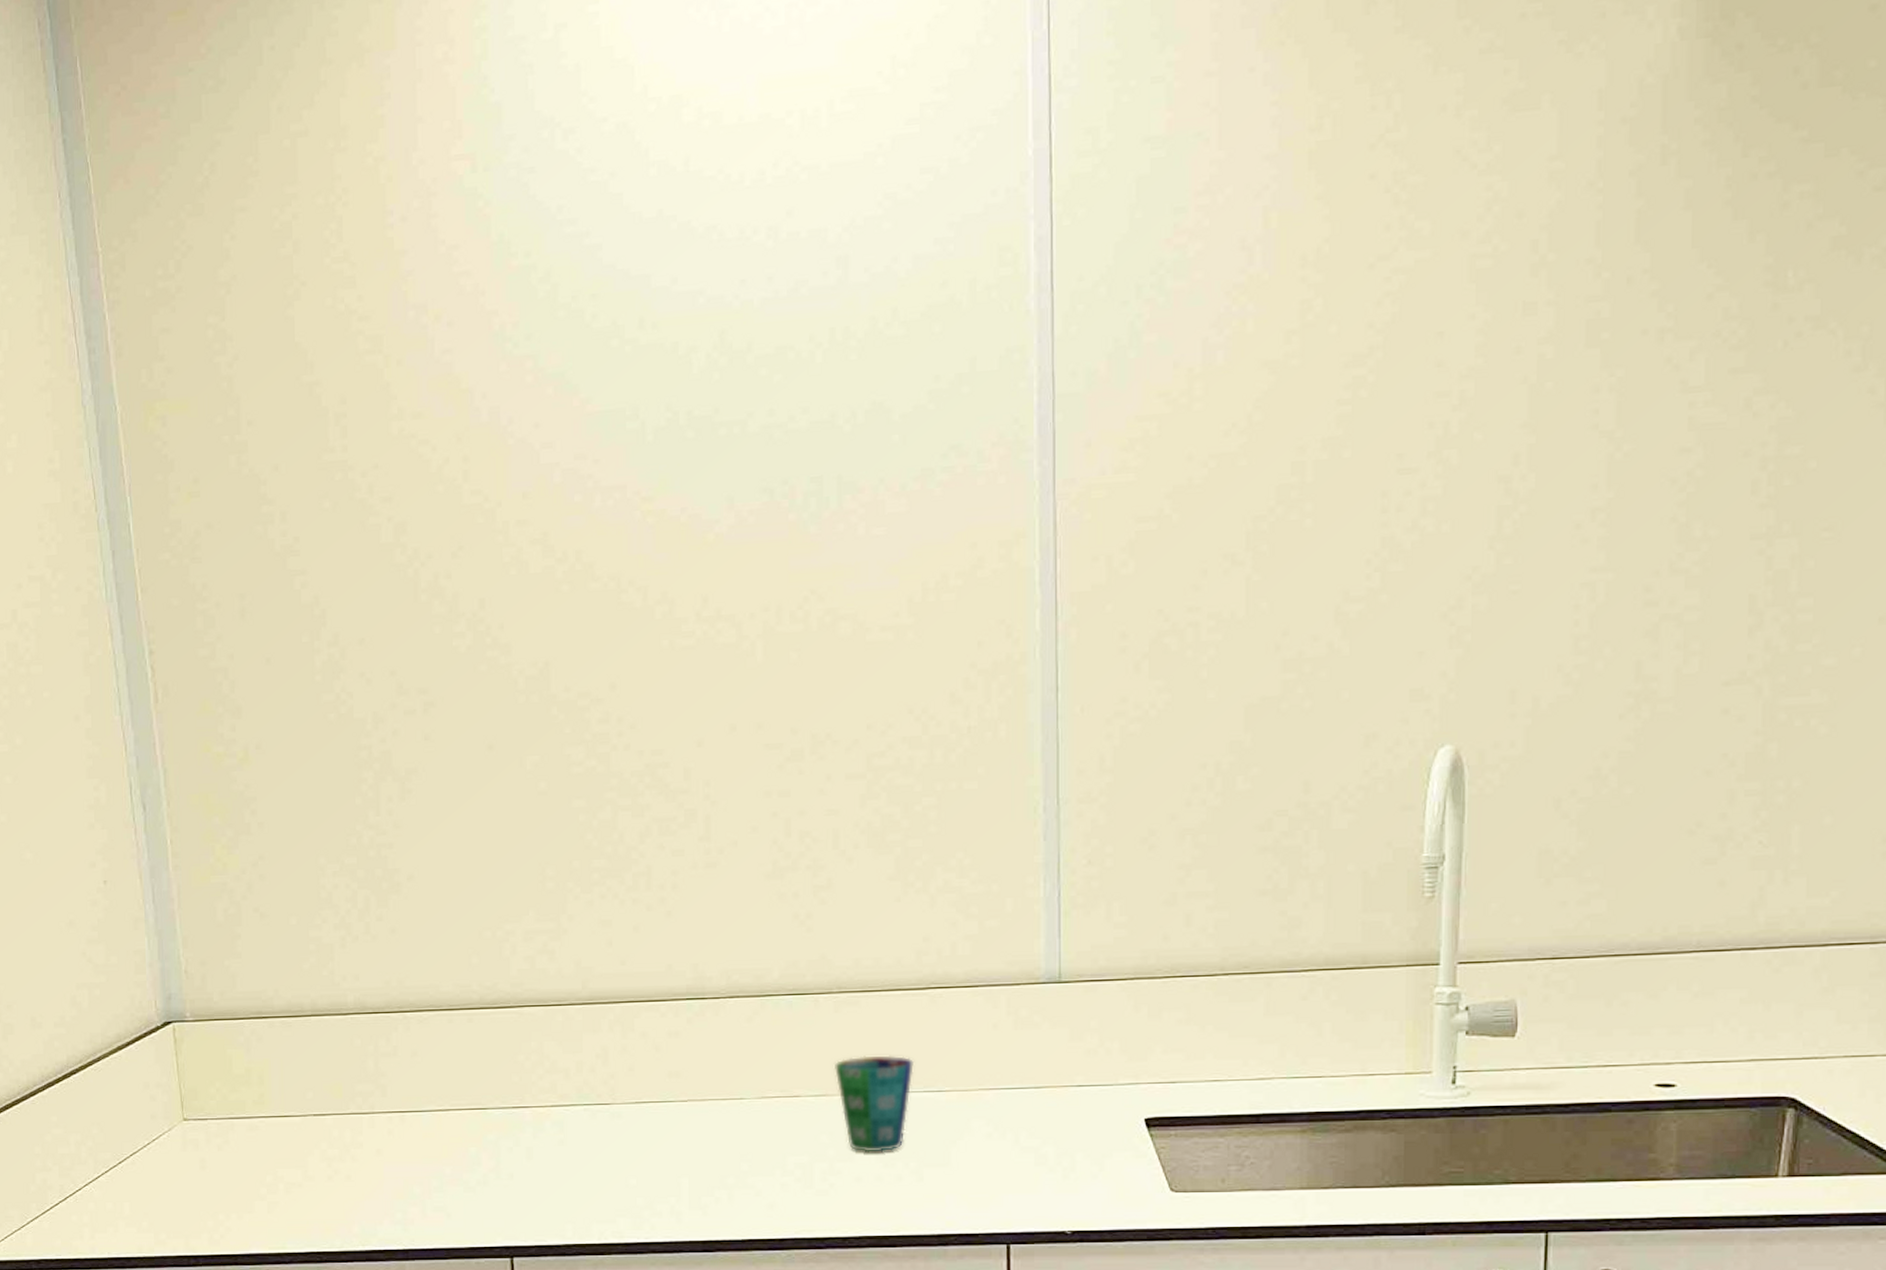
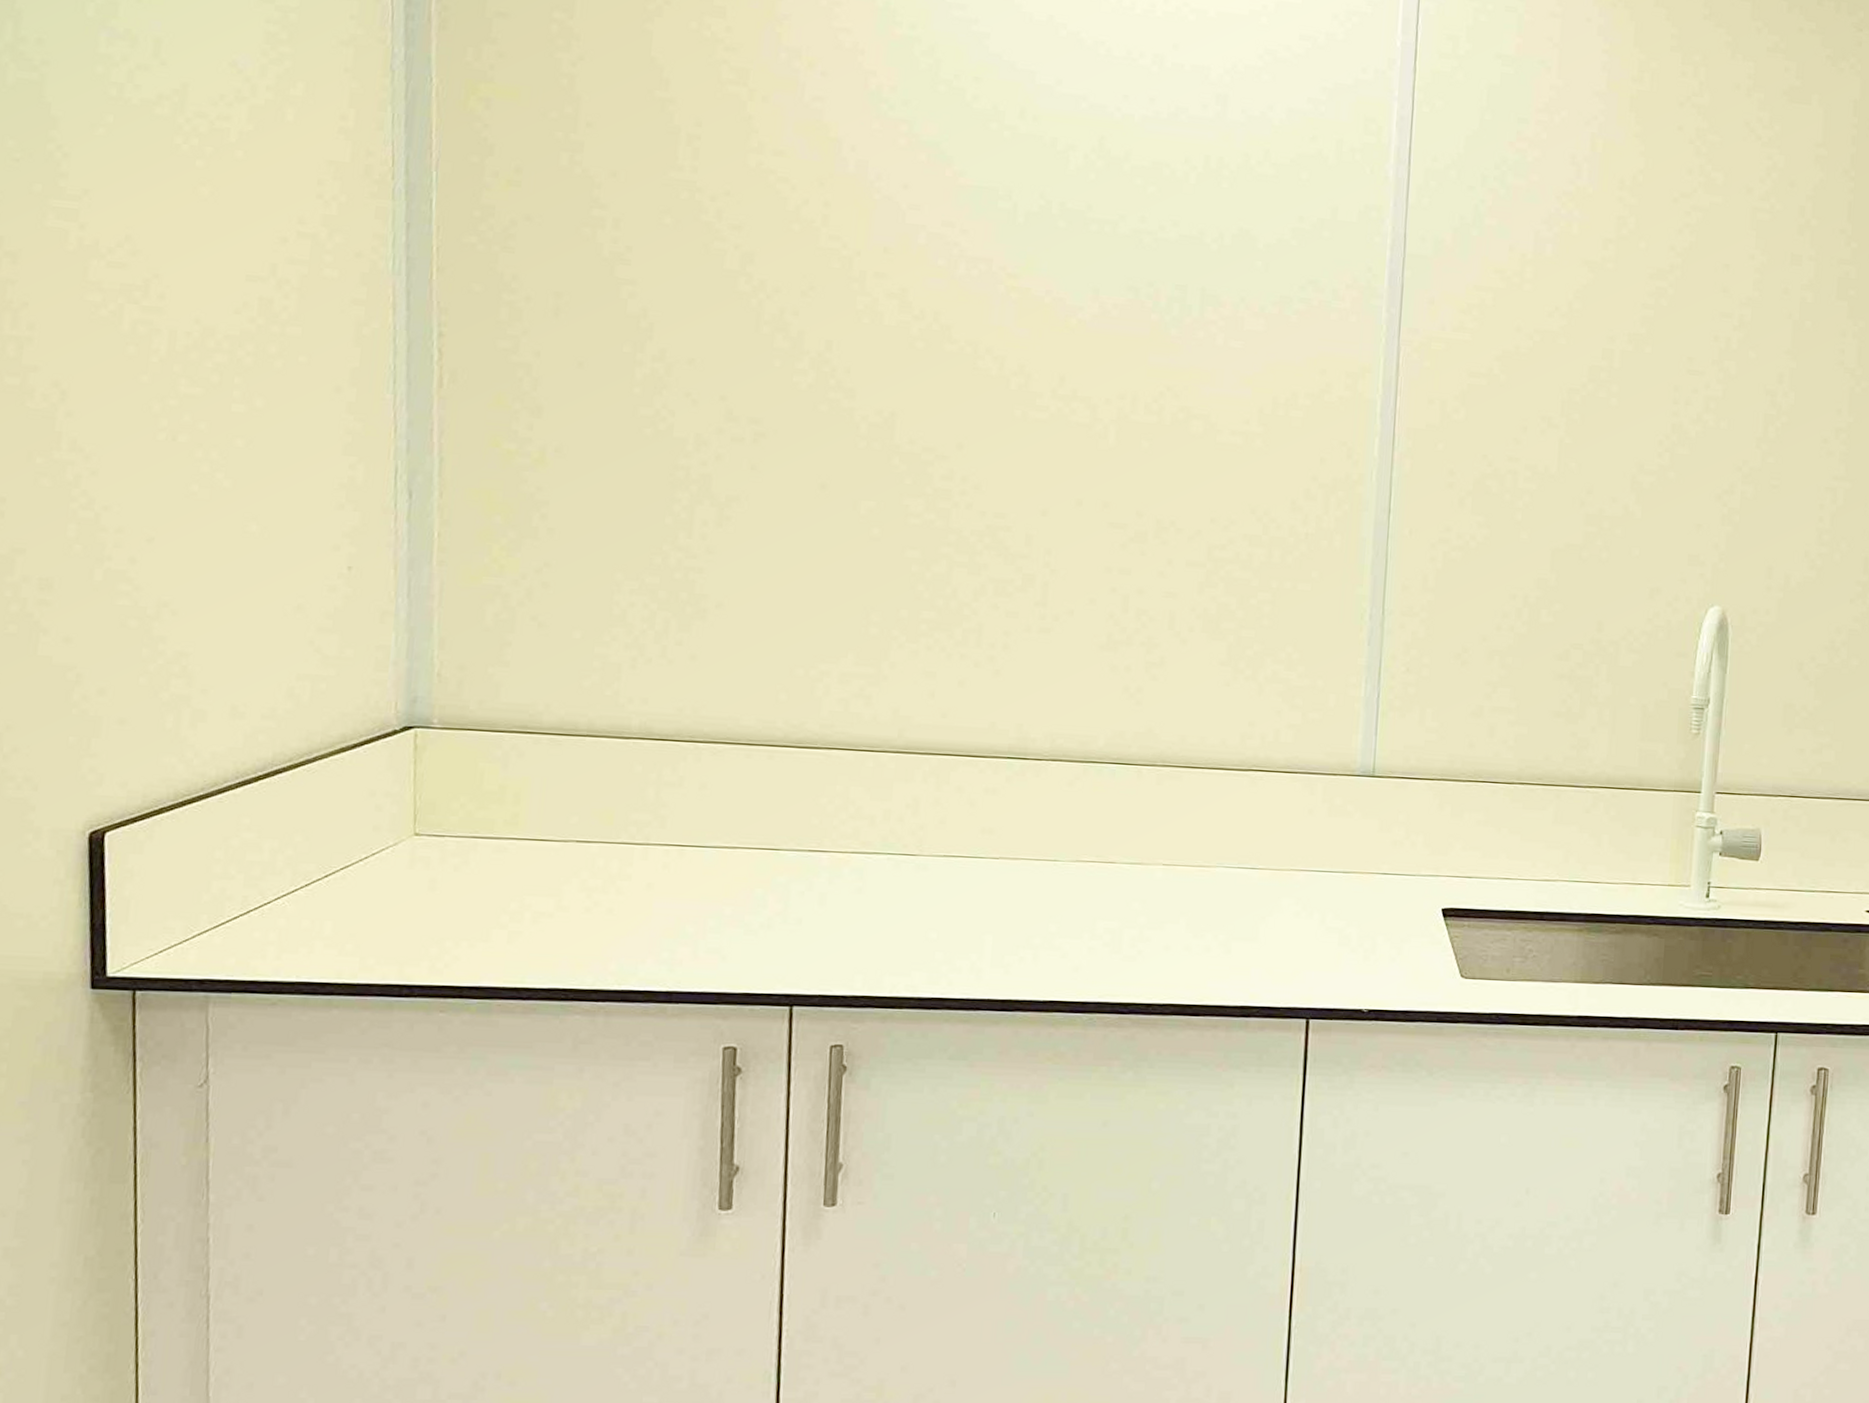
cup: present [835,1055,915,1153] -> none [1152,828,1232,923]

